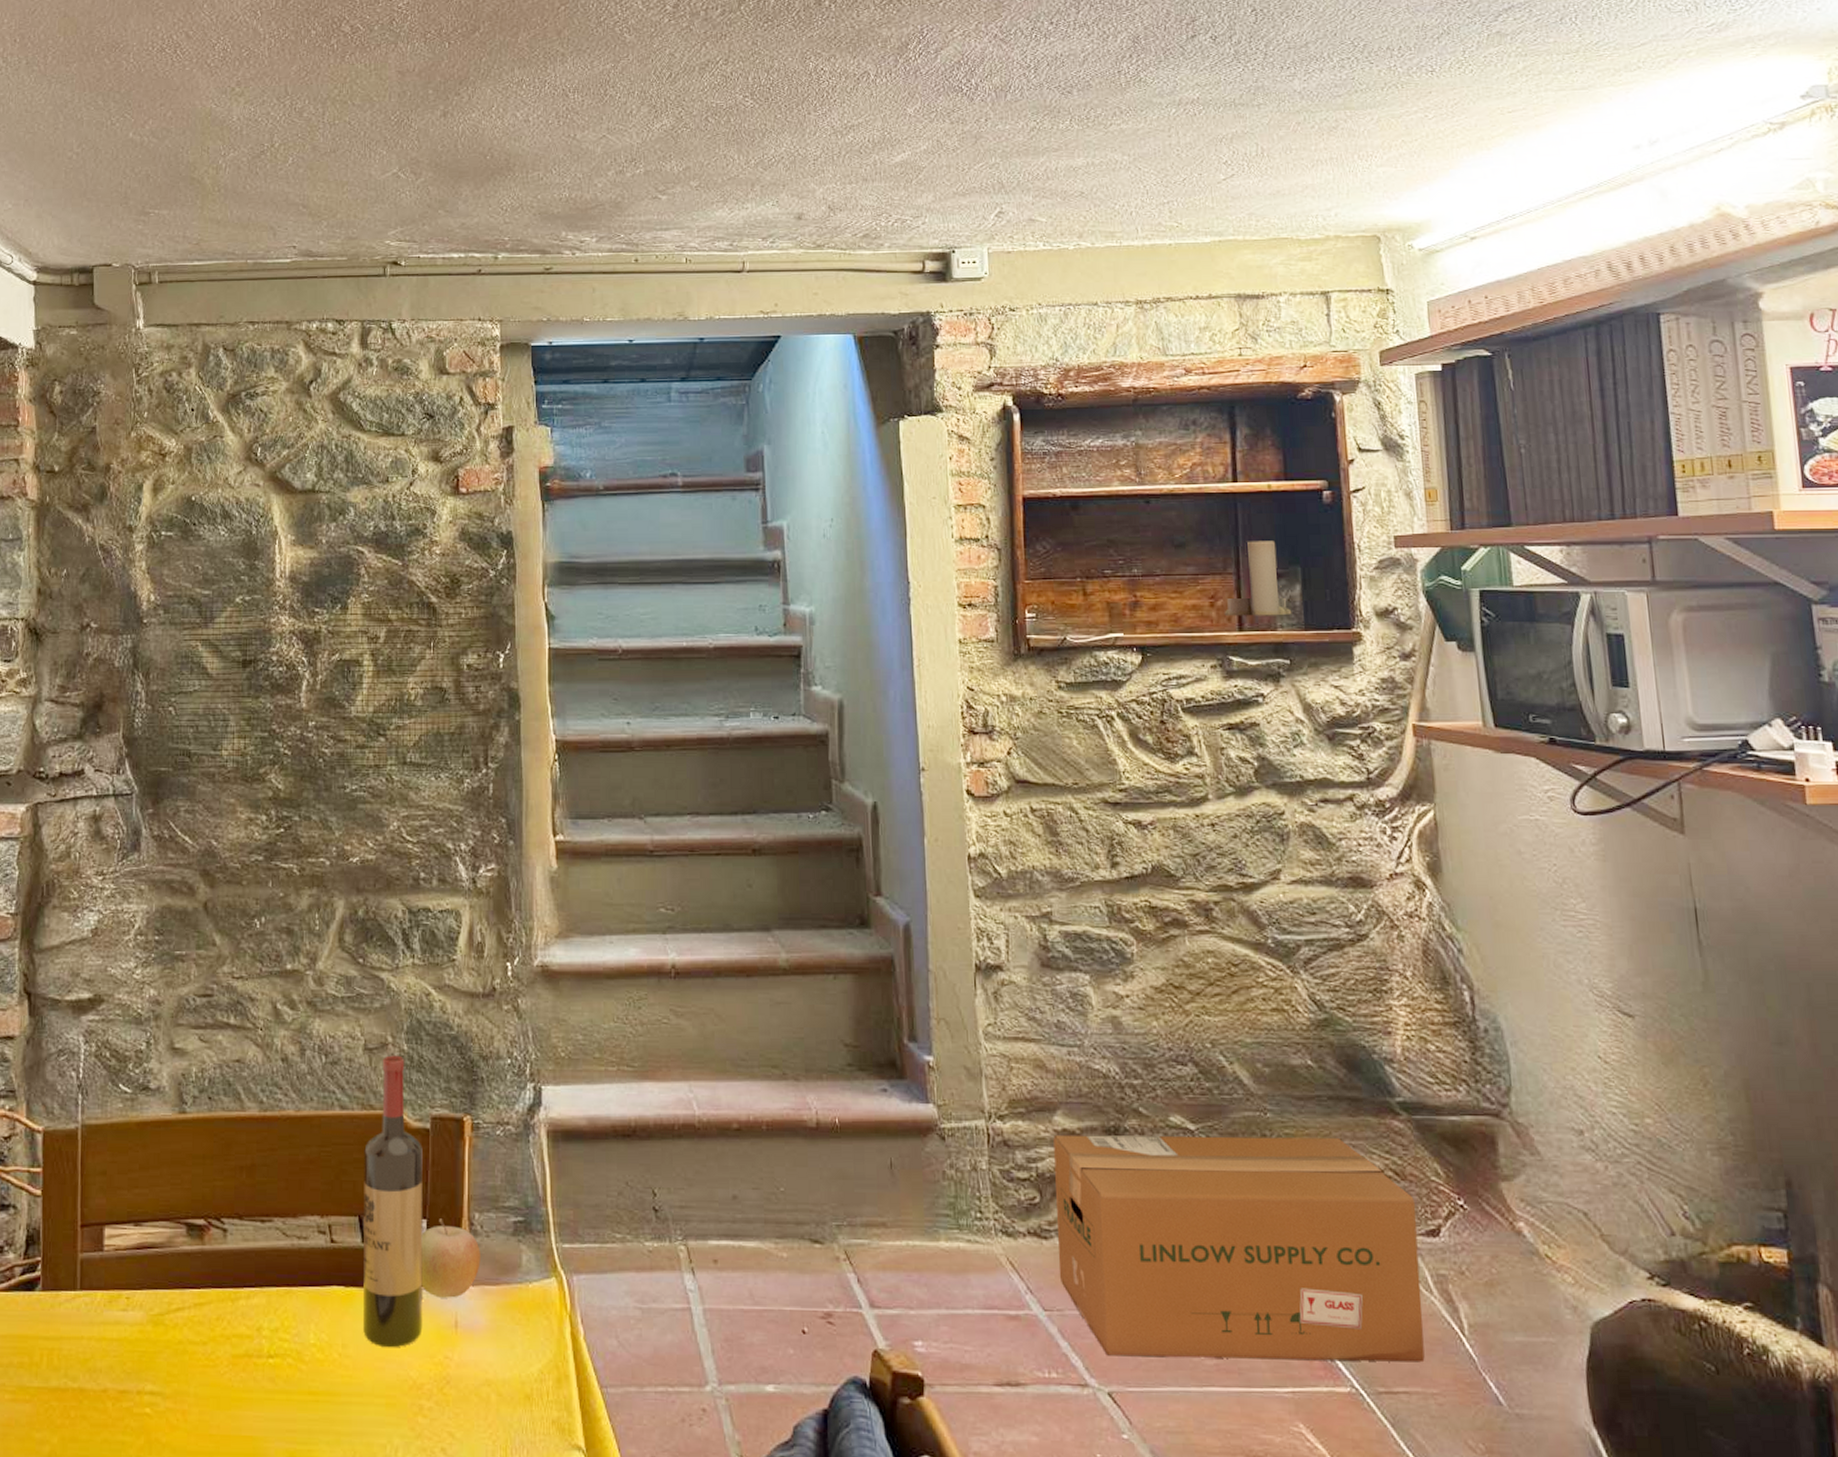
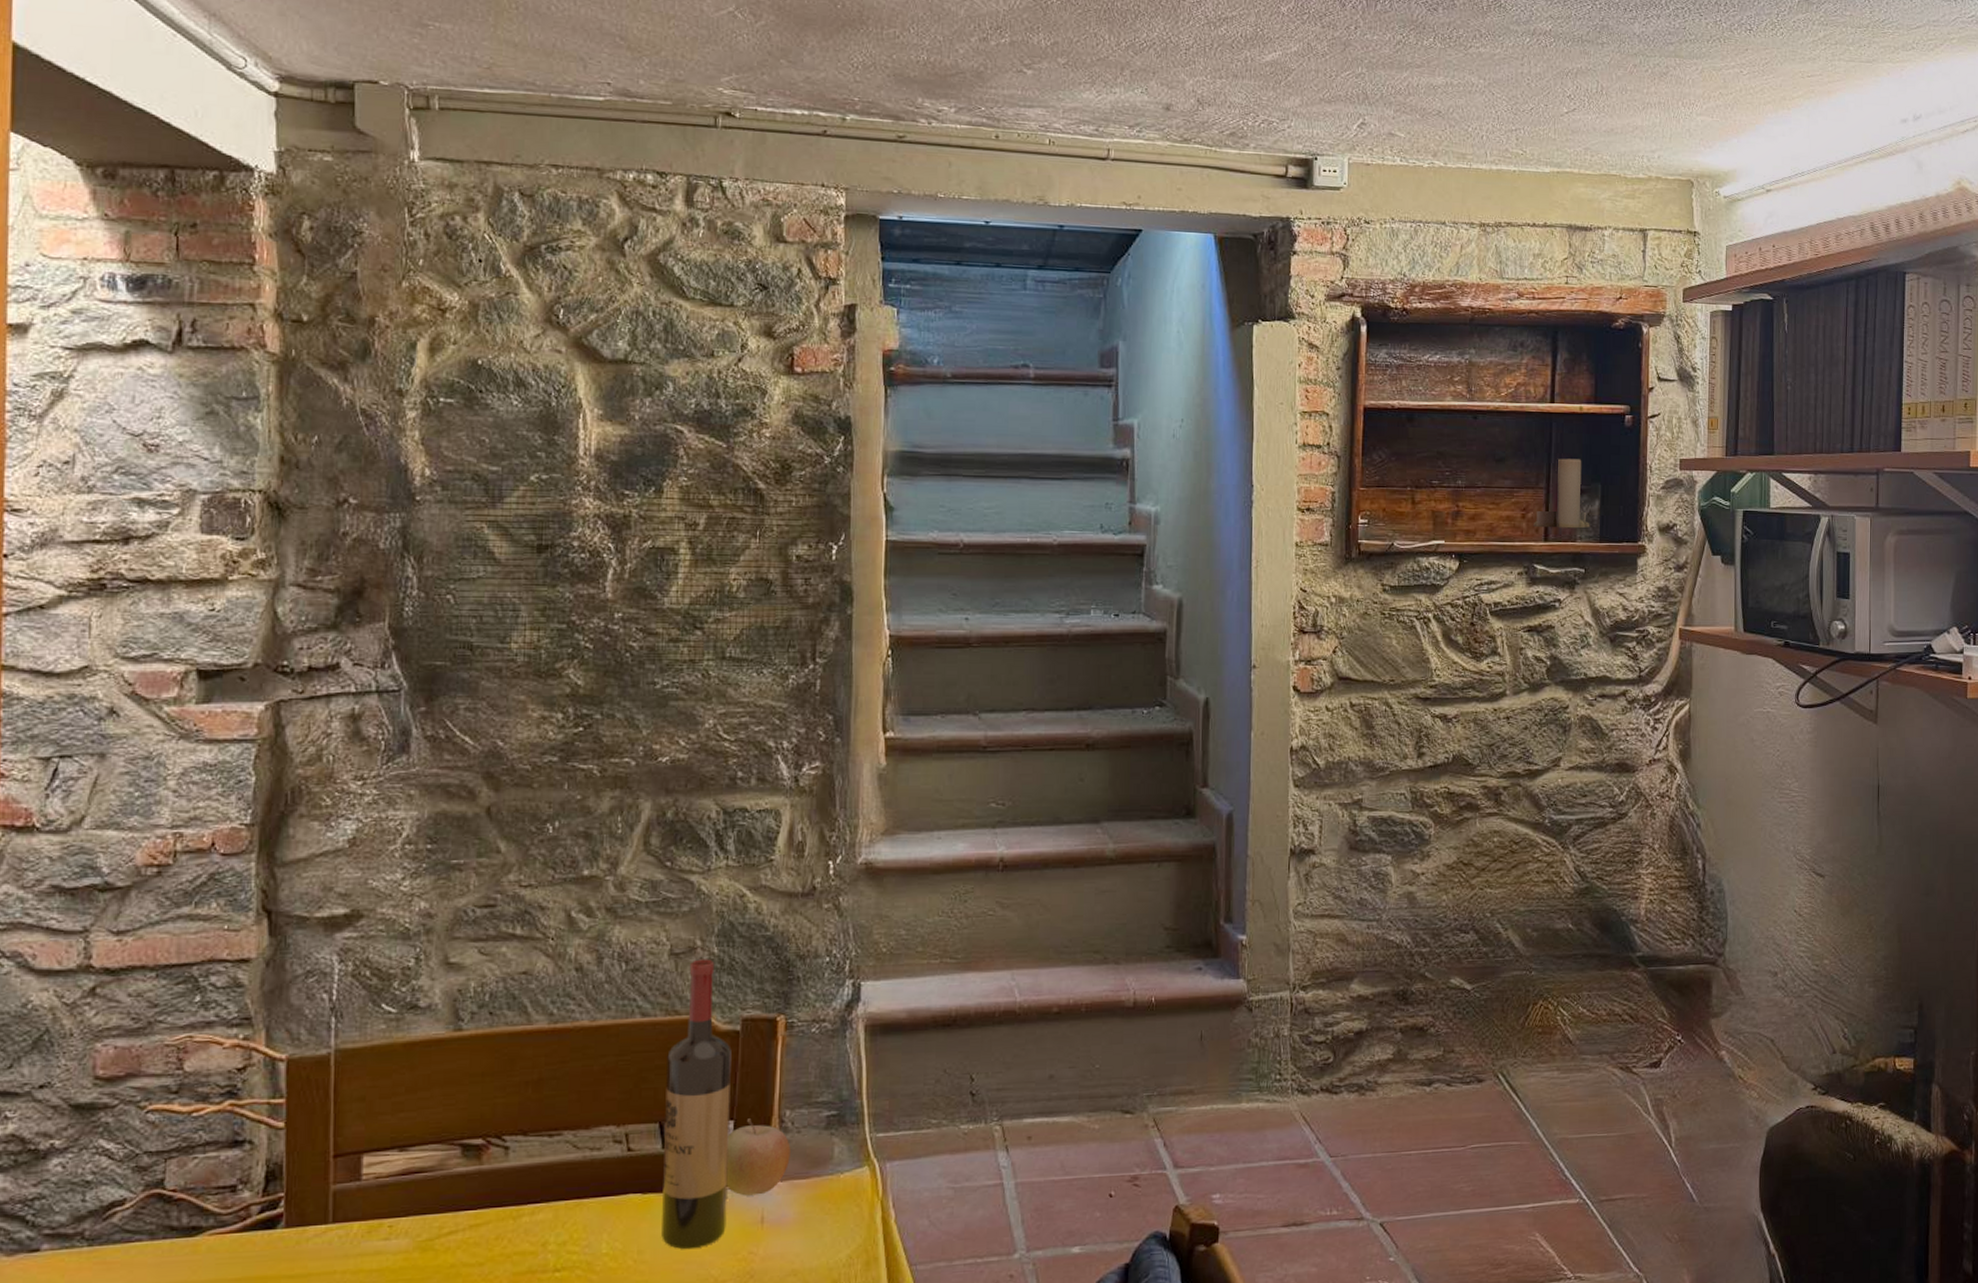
box: present [1053,1134,1425,1363] -> none [1345,990,1644,1191]

